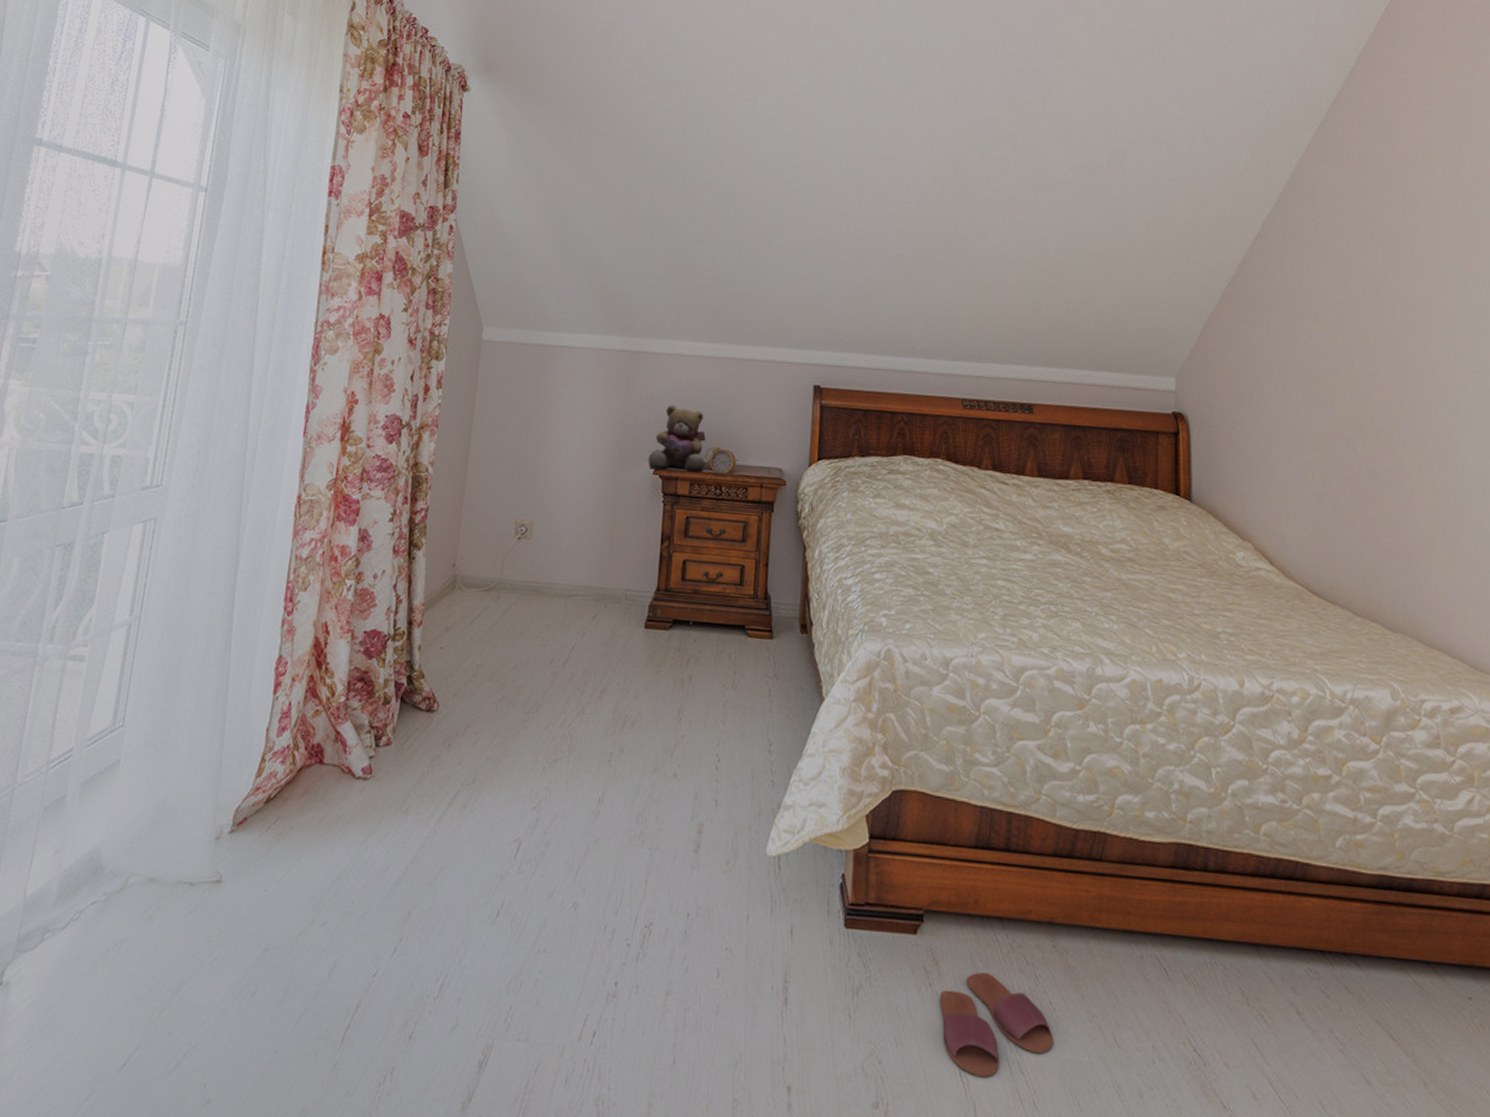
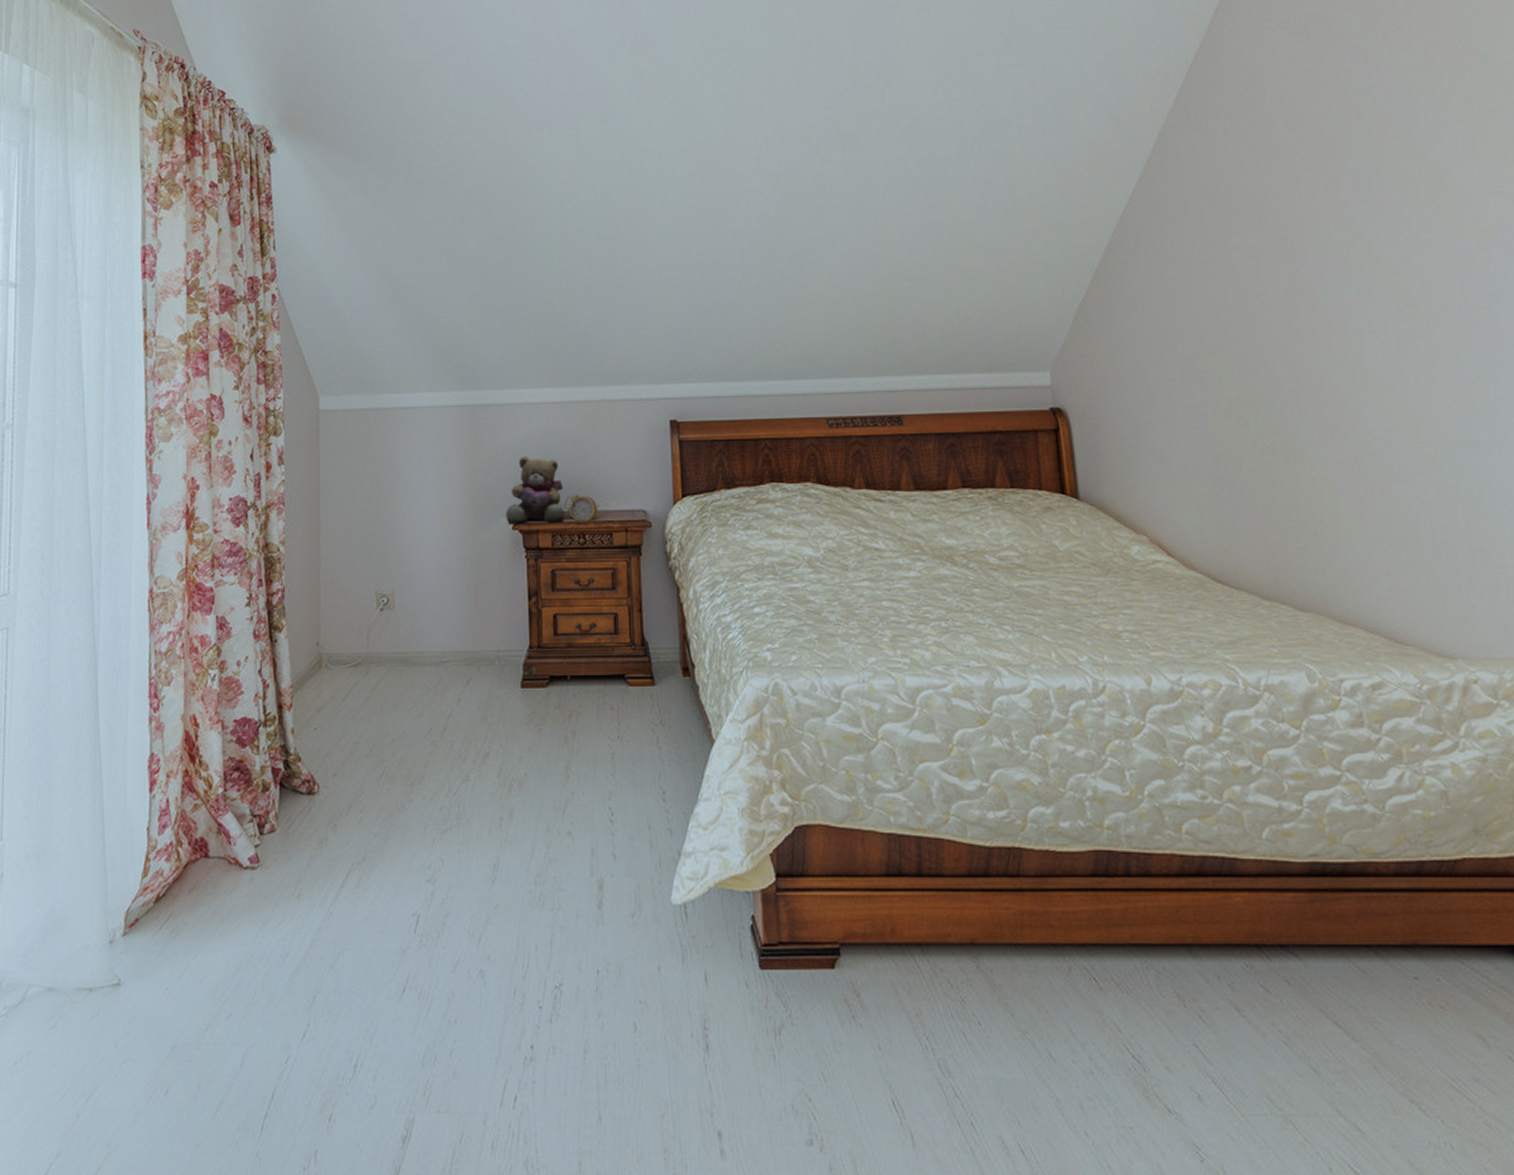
slippers: present [940,972,1053,1077] -> none [865,1000,986,1103]

